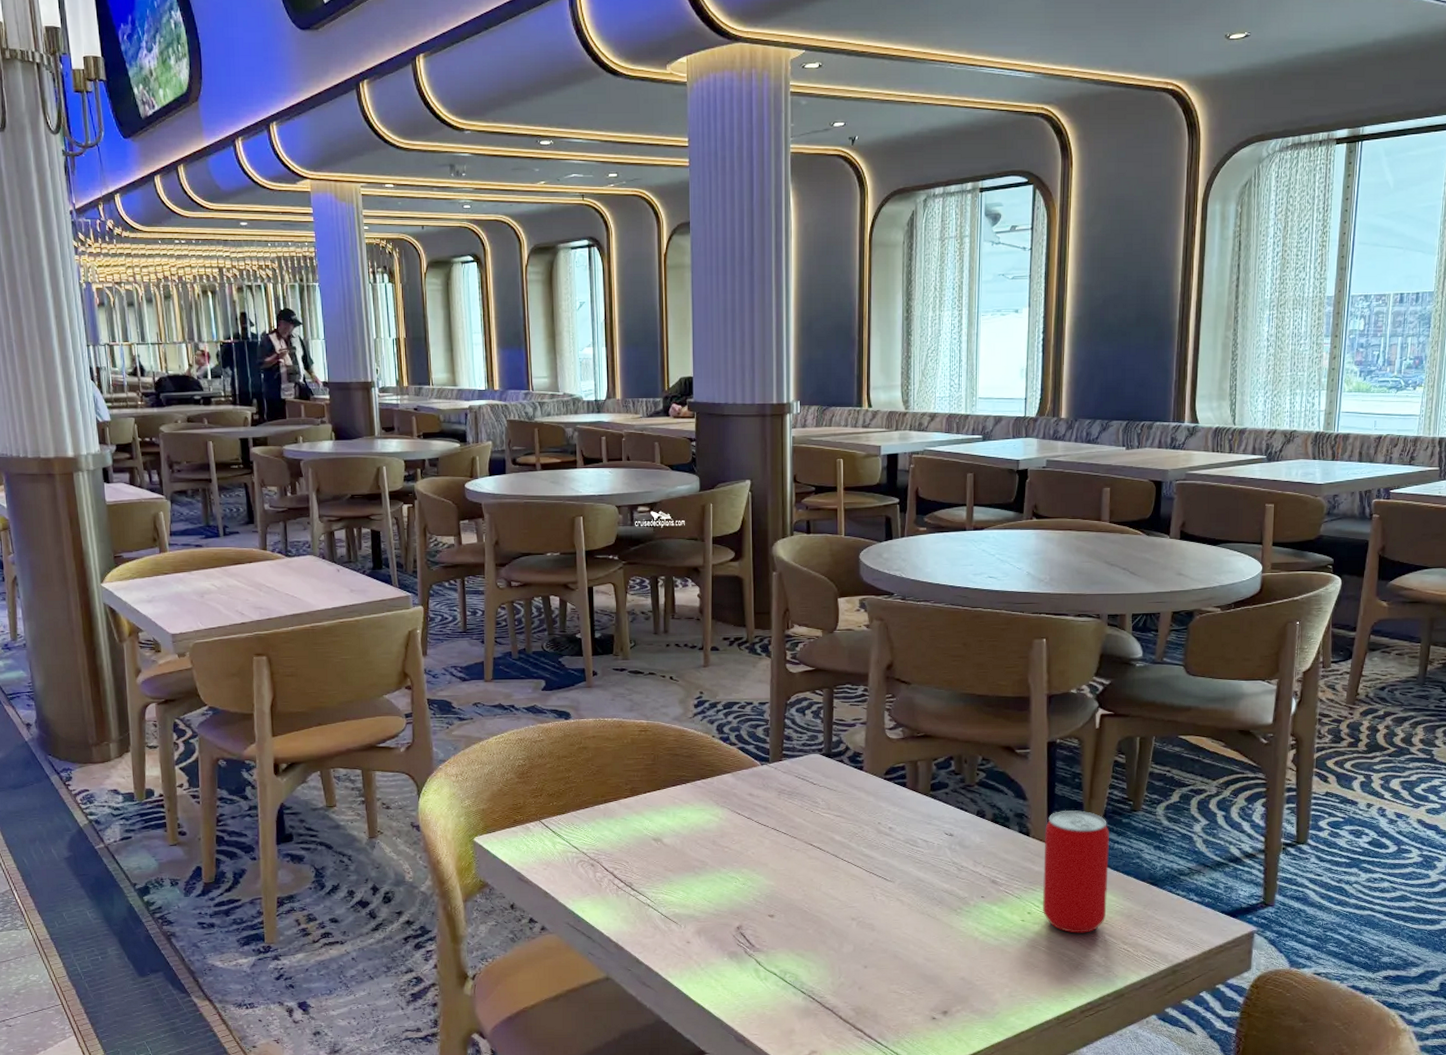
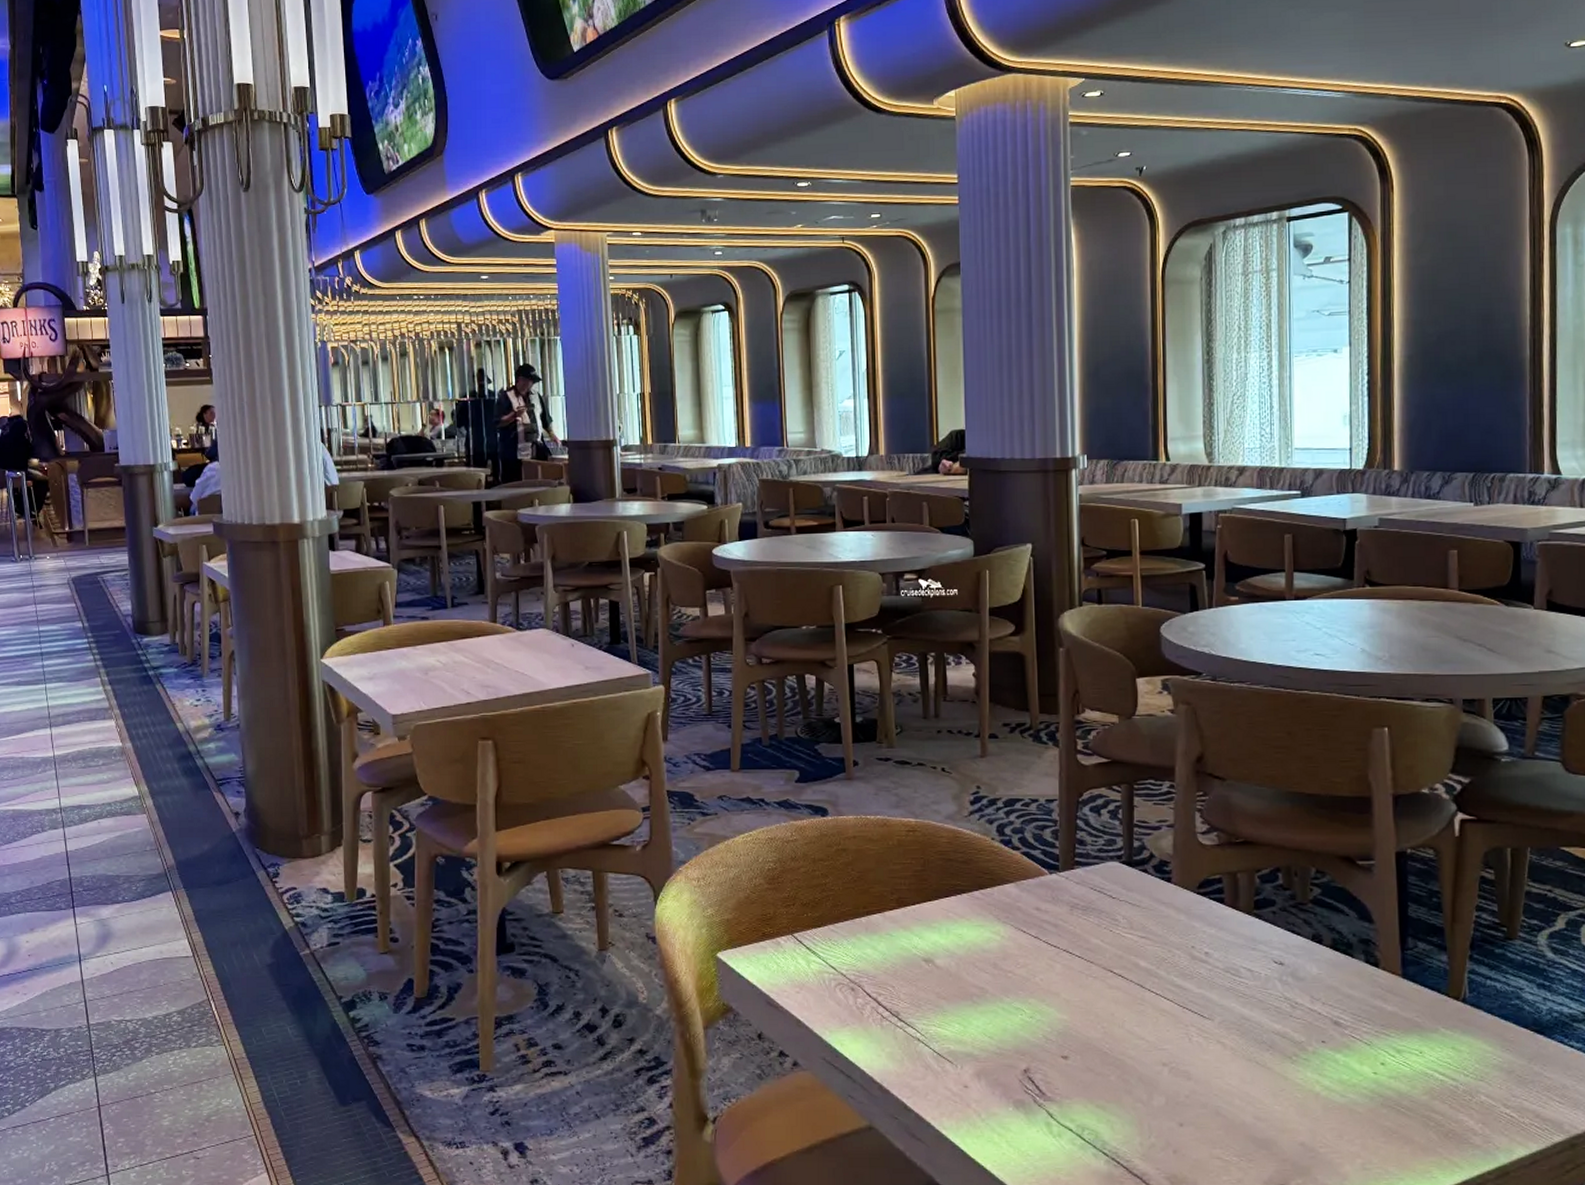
beverage can: present [1042,810,1110,933] -> none [1397,937,1481,1092]

